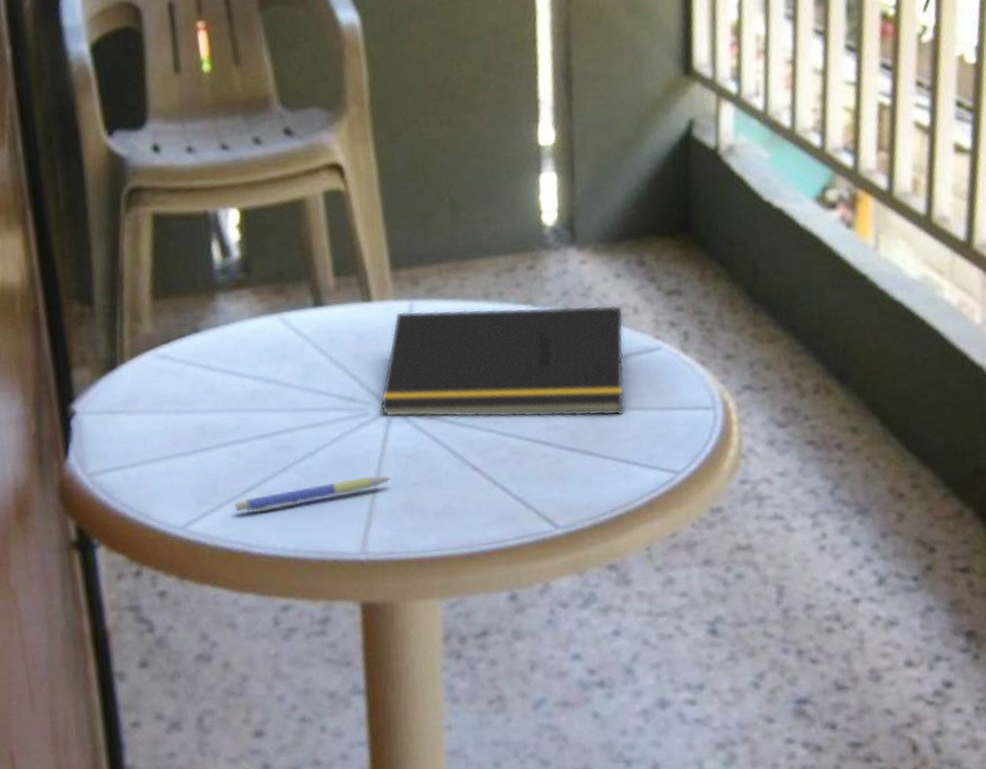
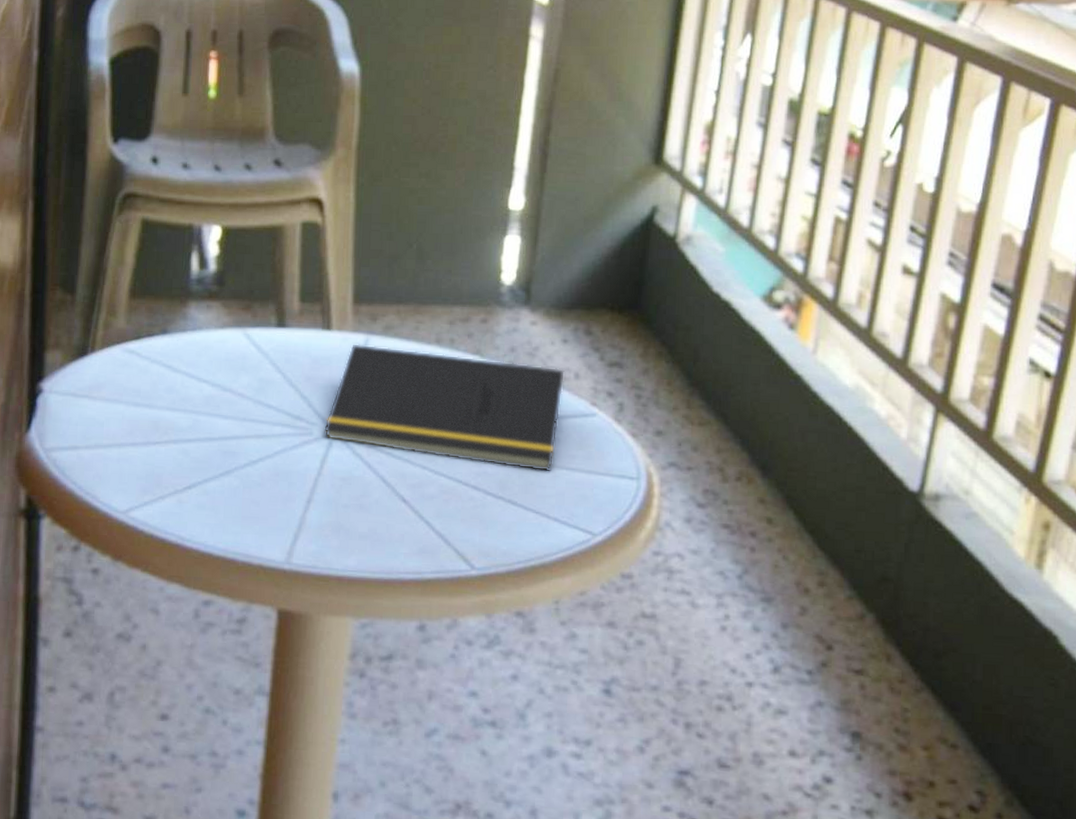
pen: present [235,476,391,513] -> none [175,492,324,510]

